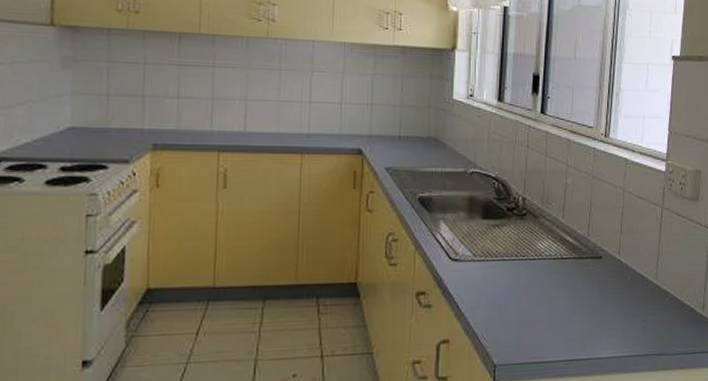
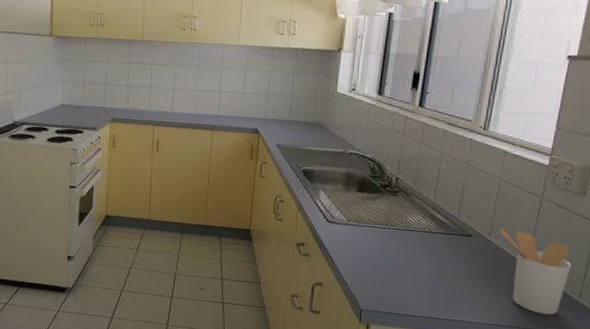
utensil holder: none [627,245,693,336] -> present [499,228,572,315]

